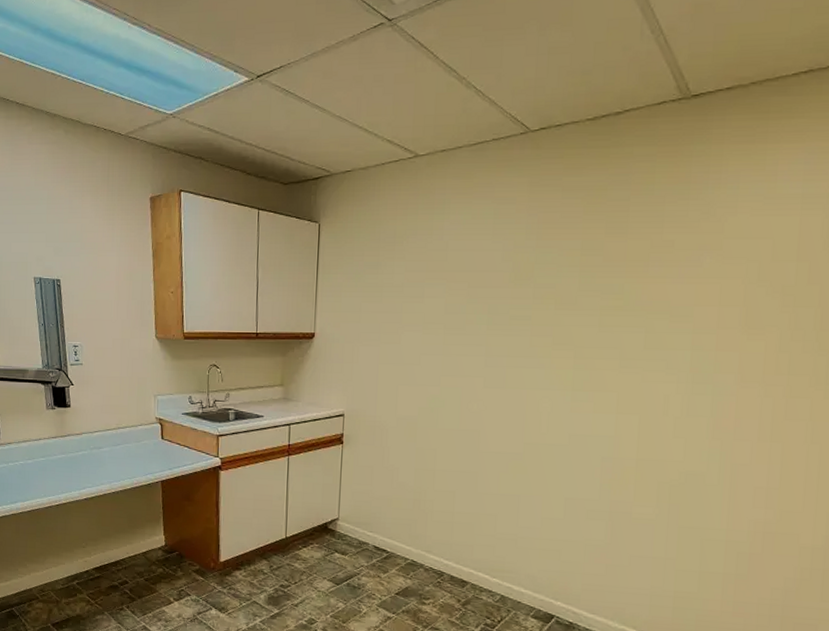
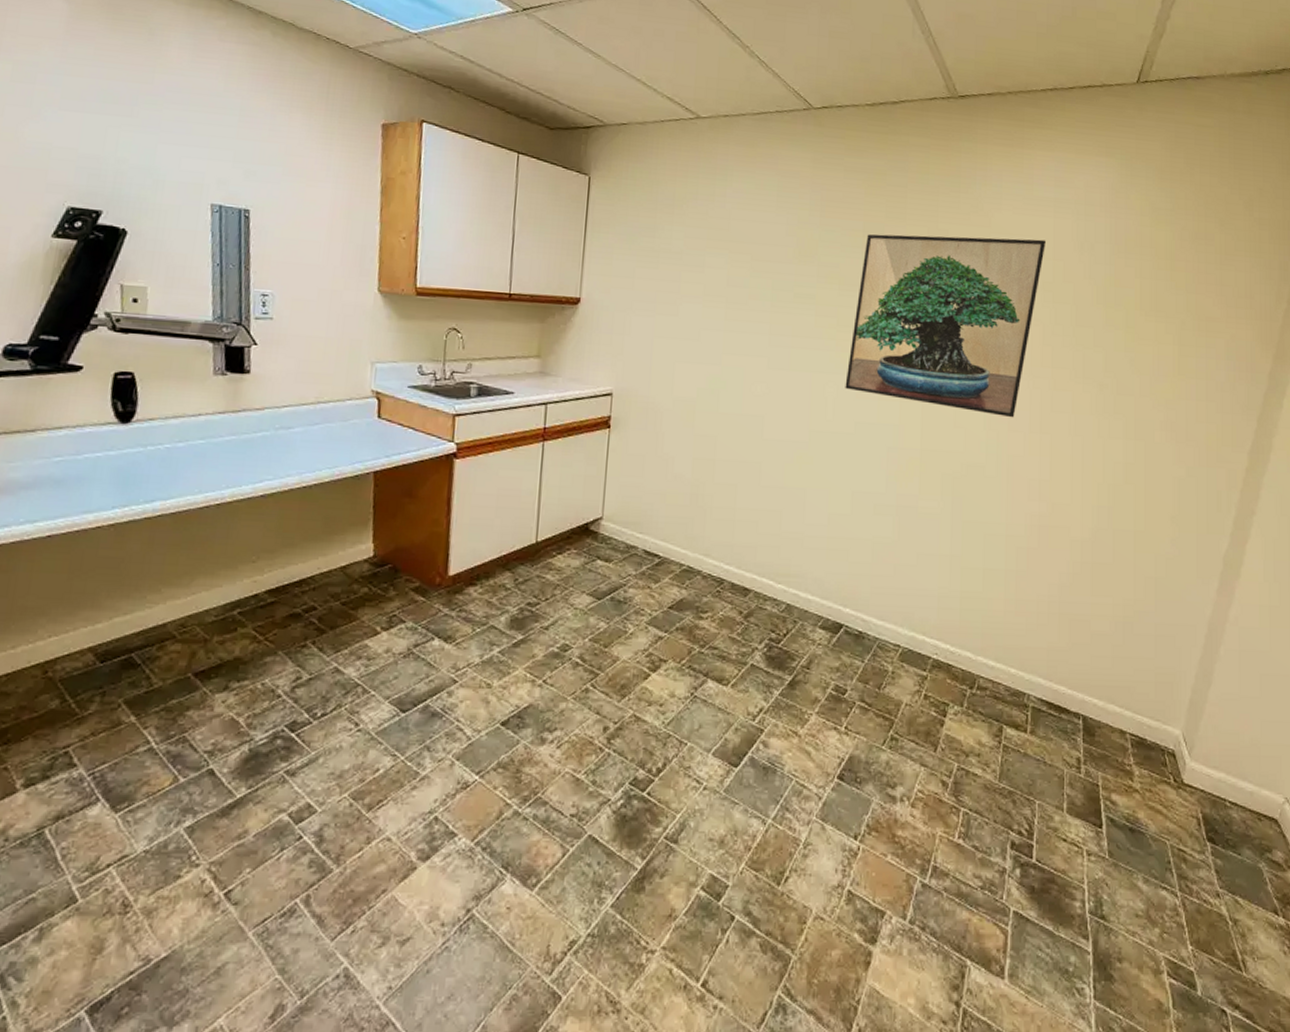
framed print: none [559,241,788,427] -> present [845,234,1046,418]

